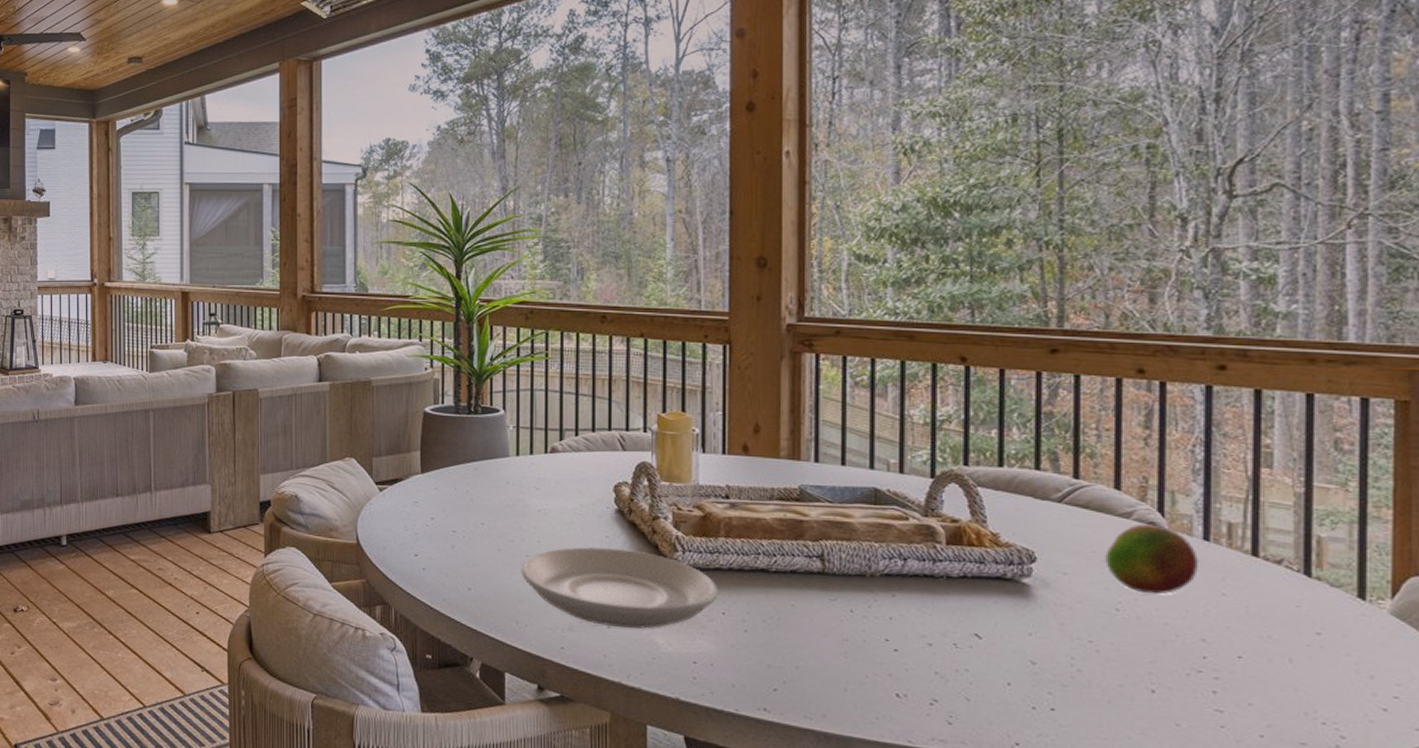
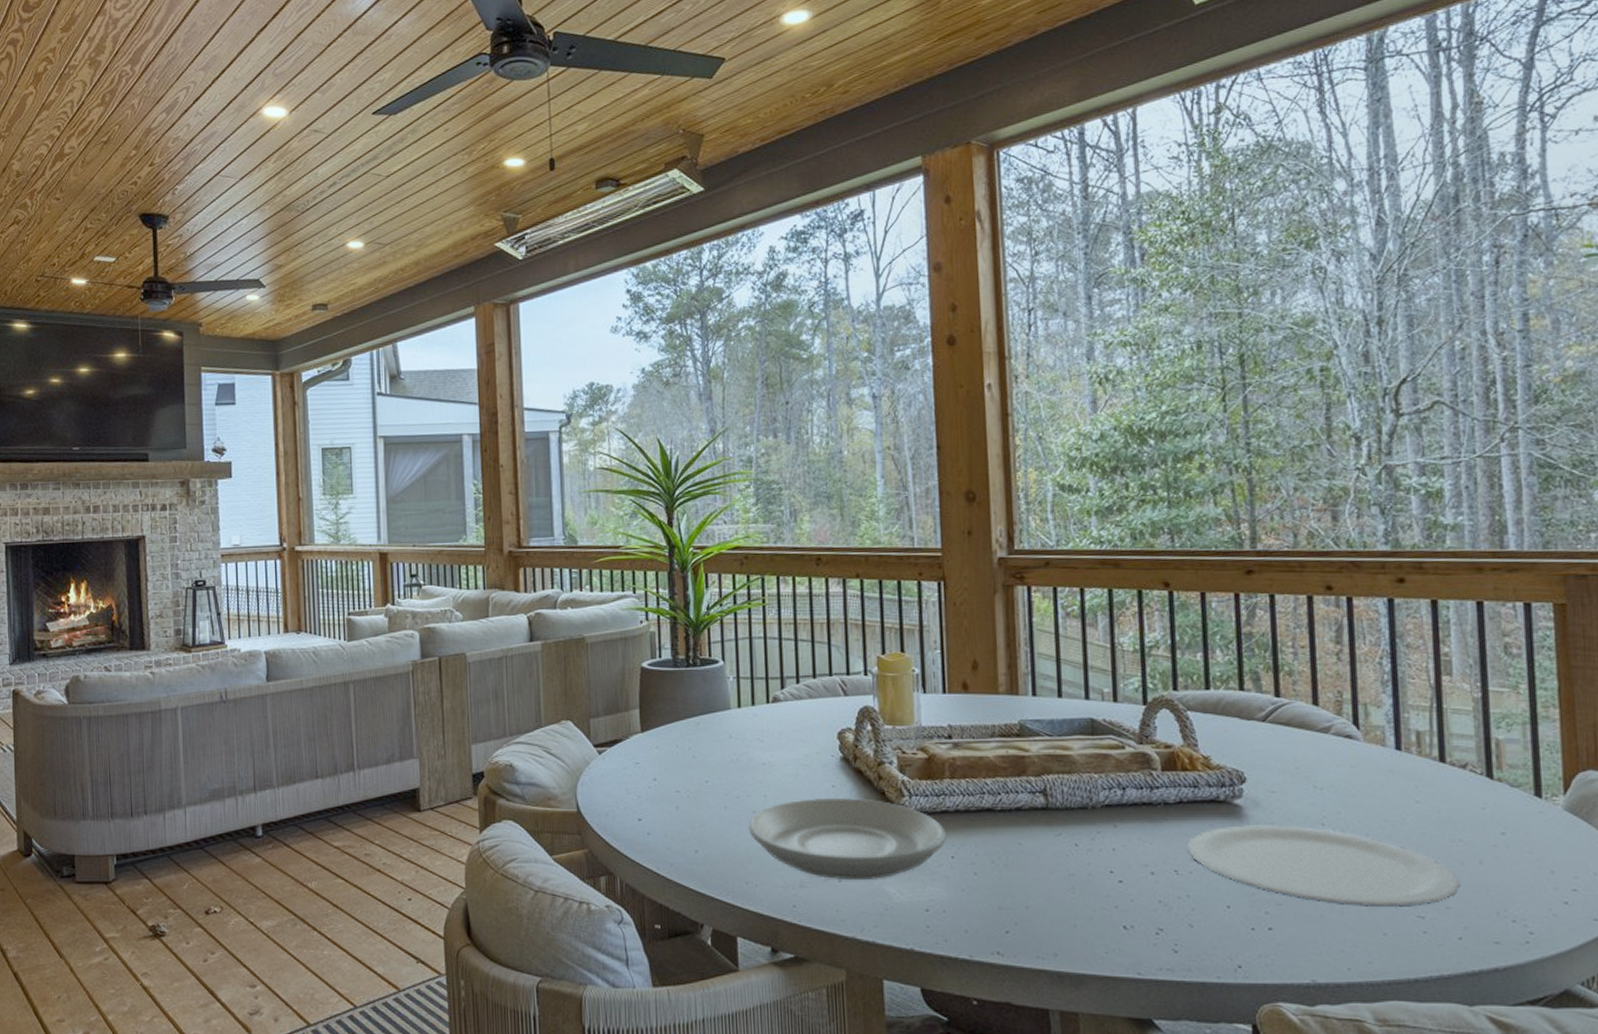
plate: none [968,604,1266,700] -> present [1186,825,1460,908]
fruit: present [1105,523,1200,595] -> none [1309,736,1394,806]

